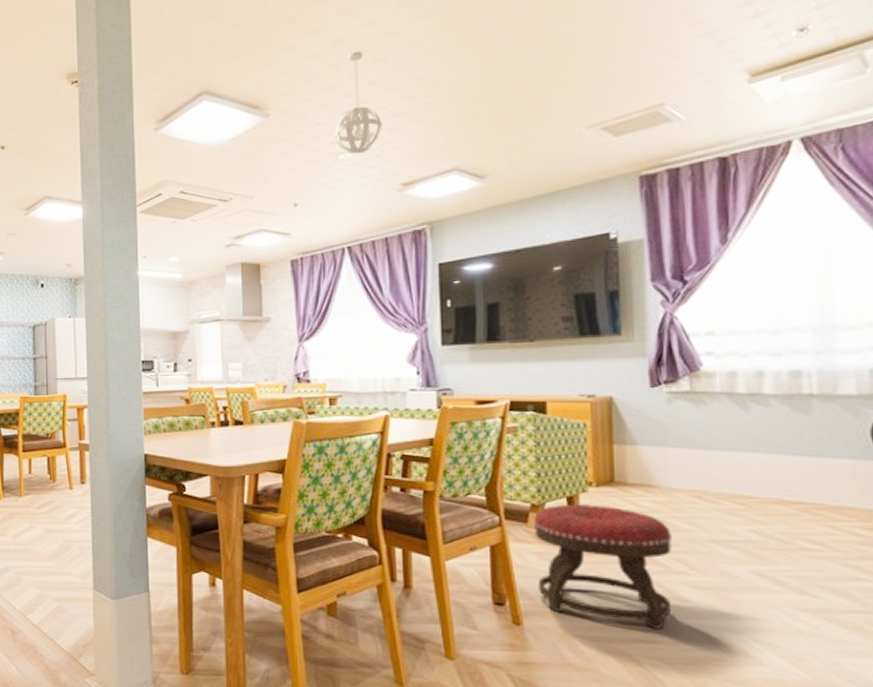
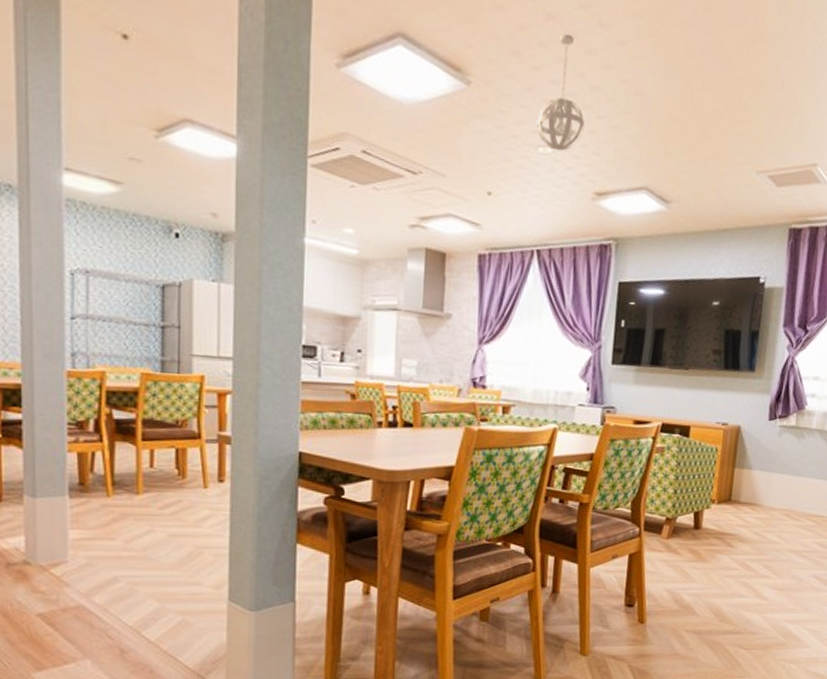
ottoman: present [534,504,673,629] -> none [661,518,765,622]

